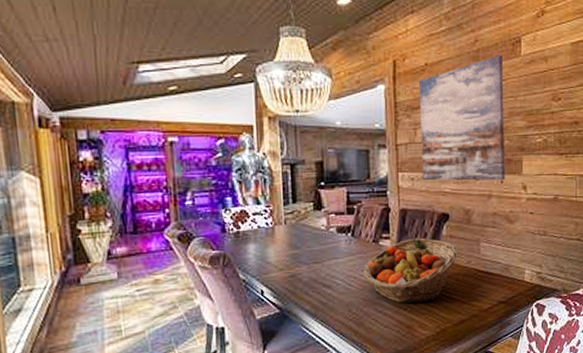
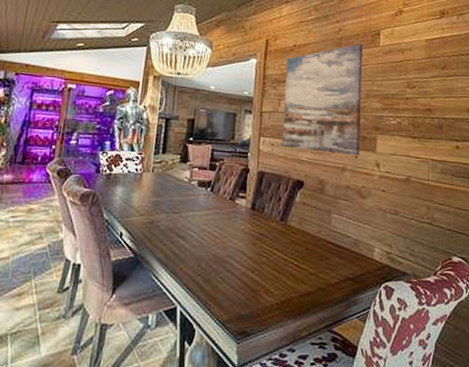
fruit basket: present [363,238,458,304] -> none [217,200,310,267]

